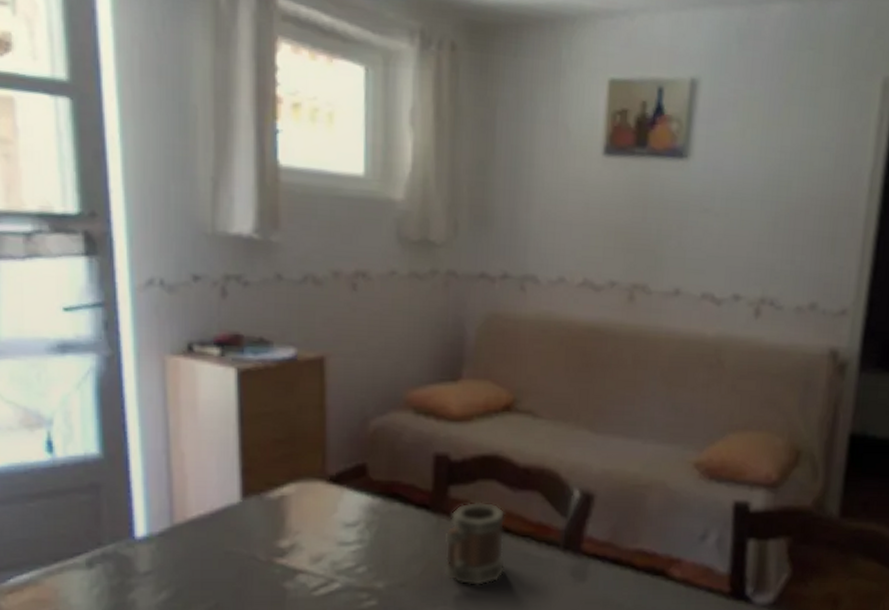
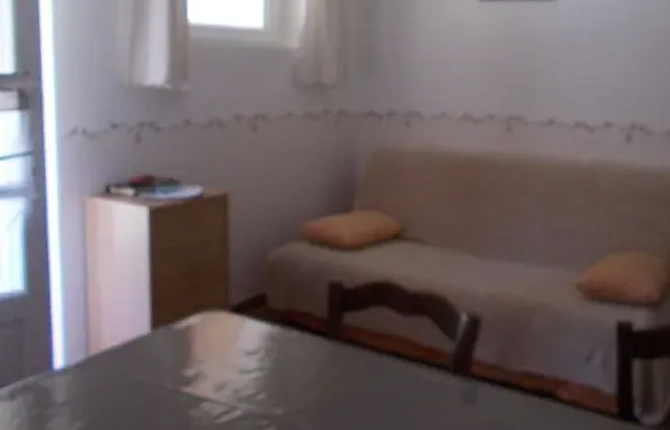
mug: present [443,501,506,586] -> none [339,327,398,412]

